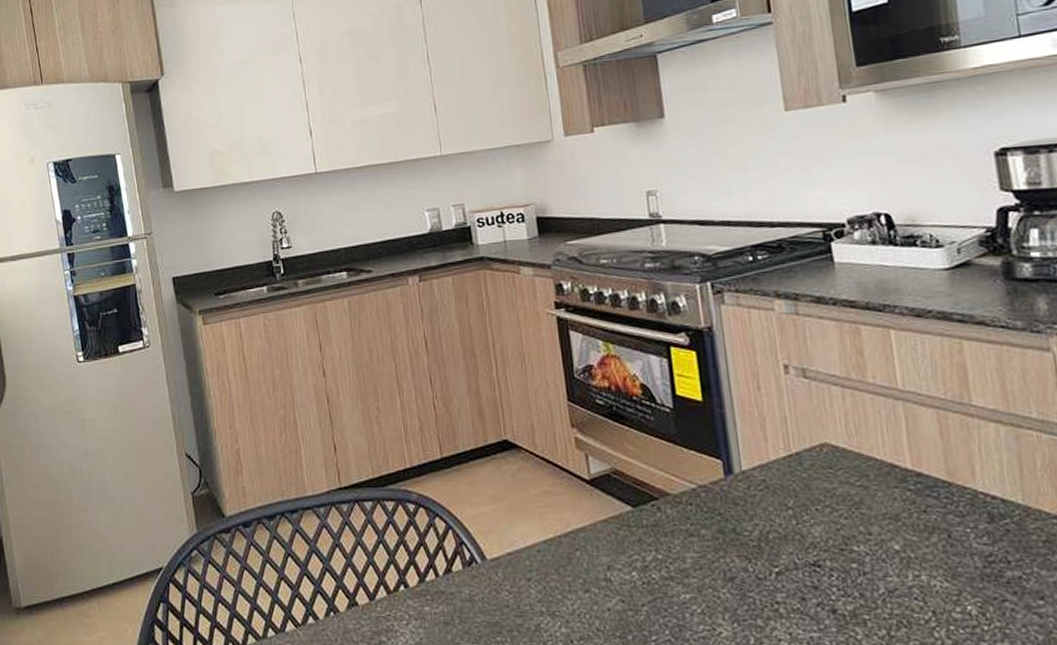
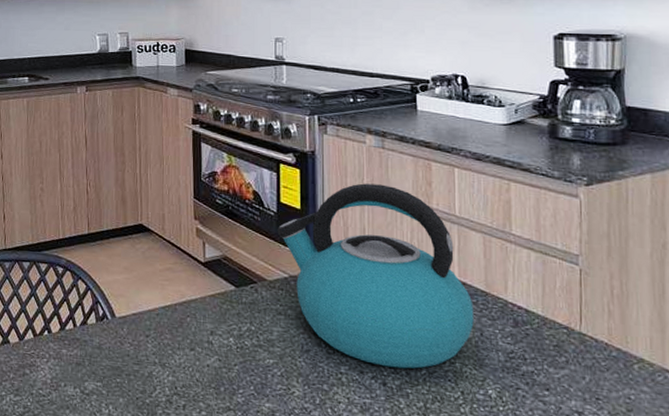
kettle: none [676,360,939,589] -> present [277,183,474,369]

